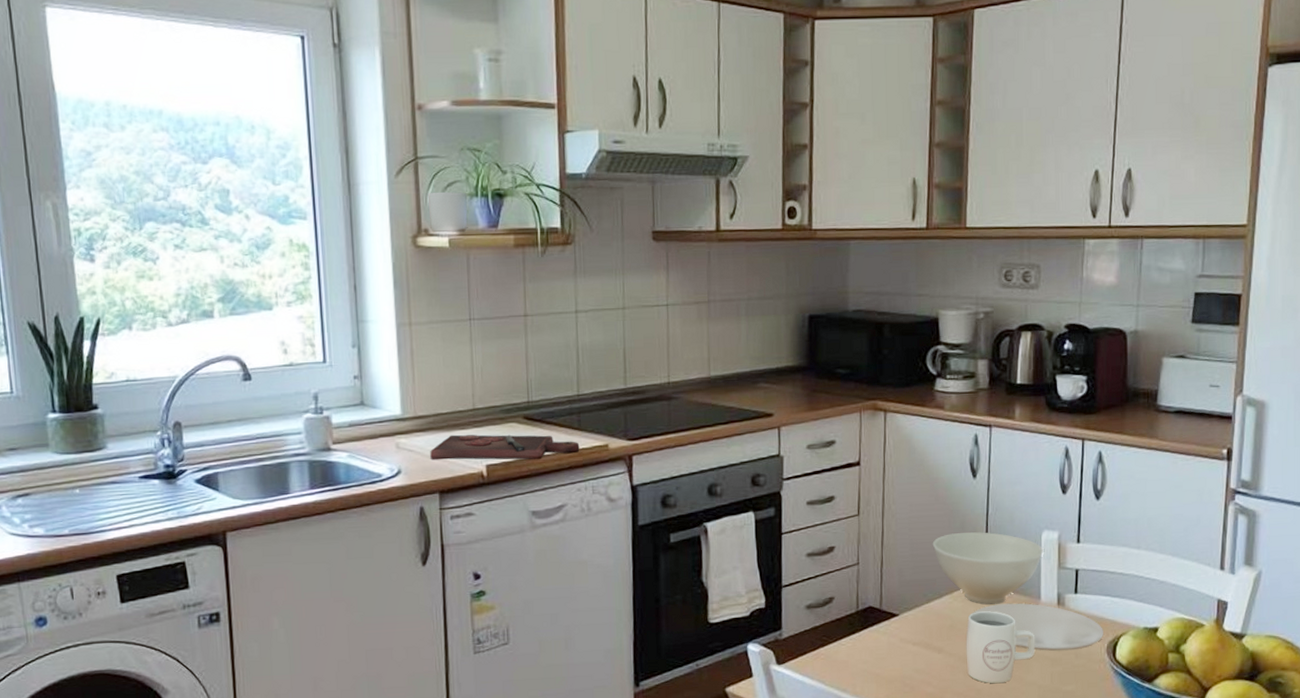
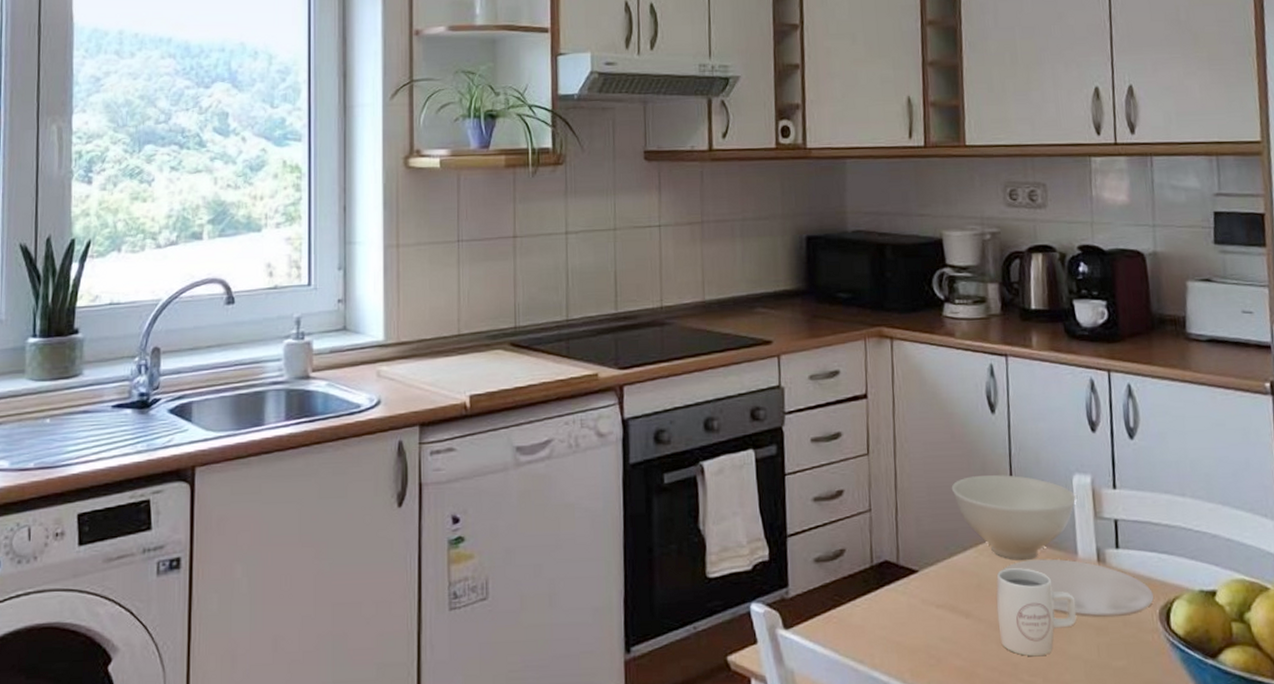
mug: present [427,191,468,233] -> none [421,113,460,154]
cutting board: present [430,434,580,460] -> none [412,362,568,391]

